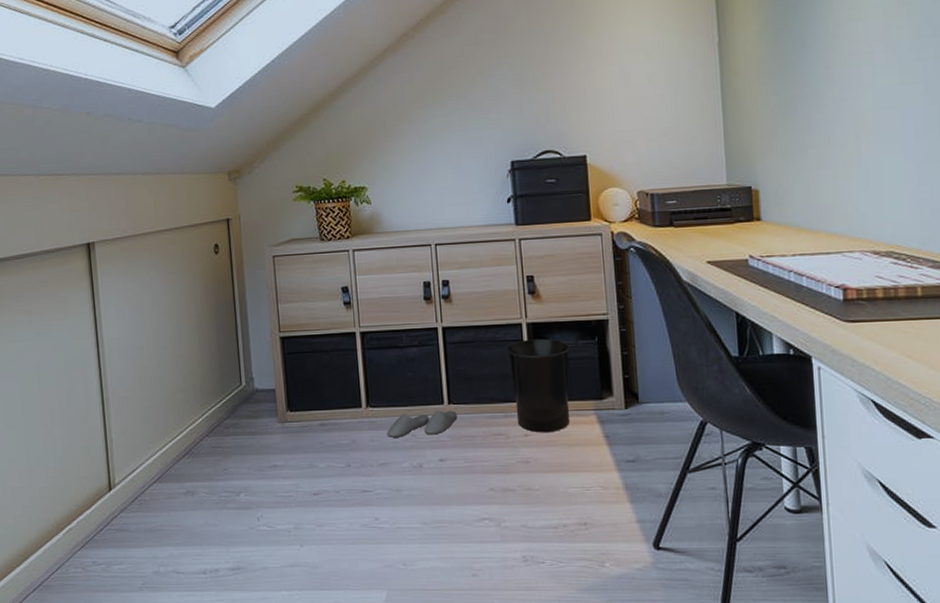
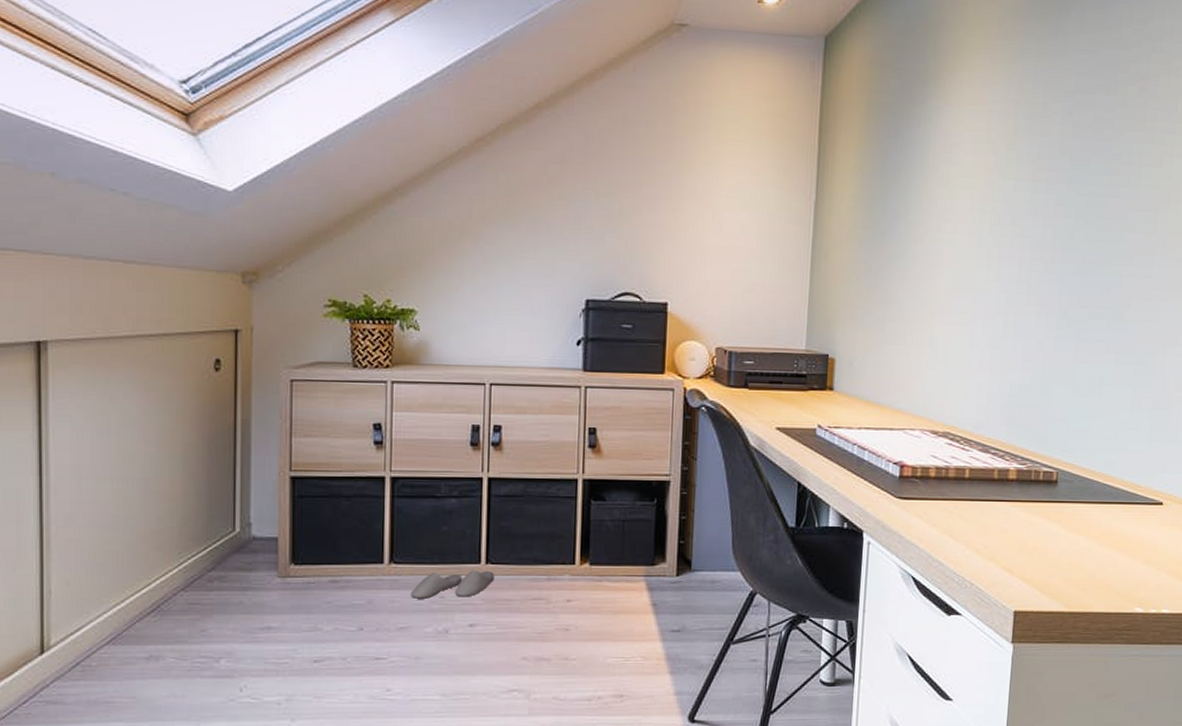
waste bin: present [506,338,569,433] -> none [557,496,626,599]

